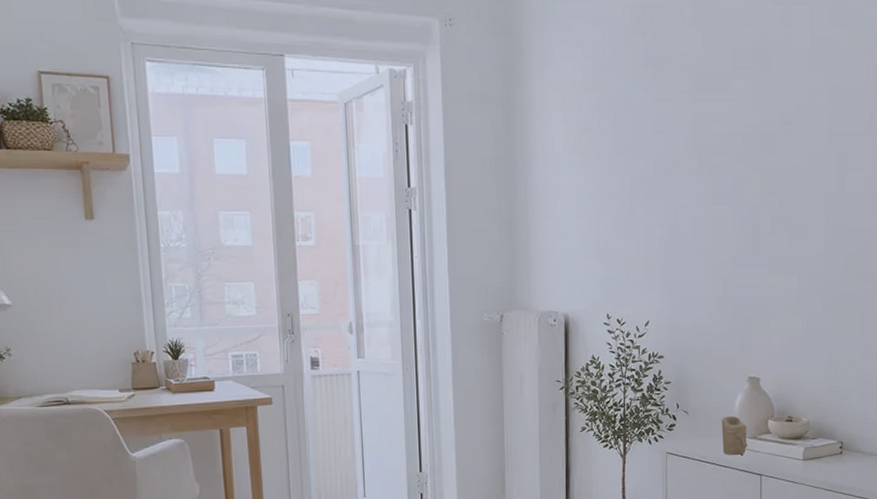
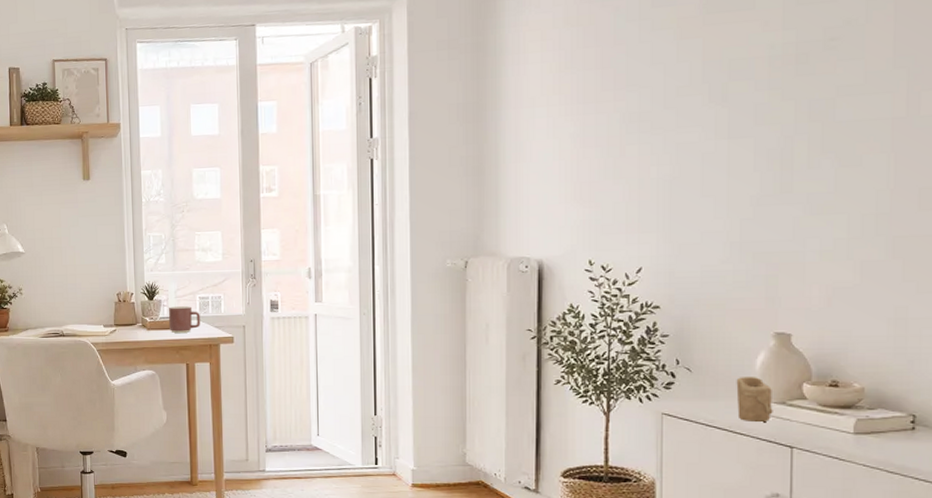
mug: none [196,365,234,396] -> present [168,306,200,333]

